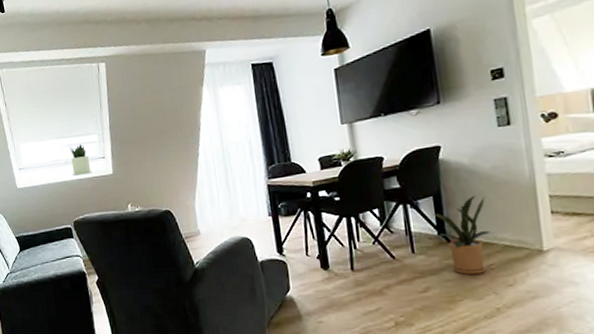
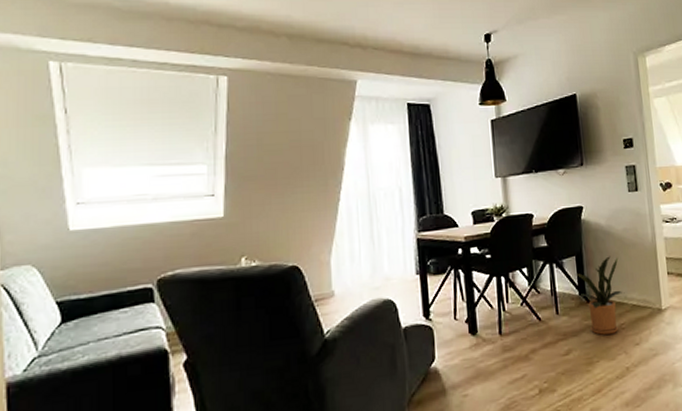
planter: present [69,143,92,176] -> none [162,174,194,217]

